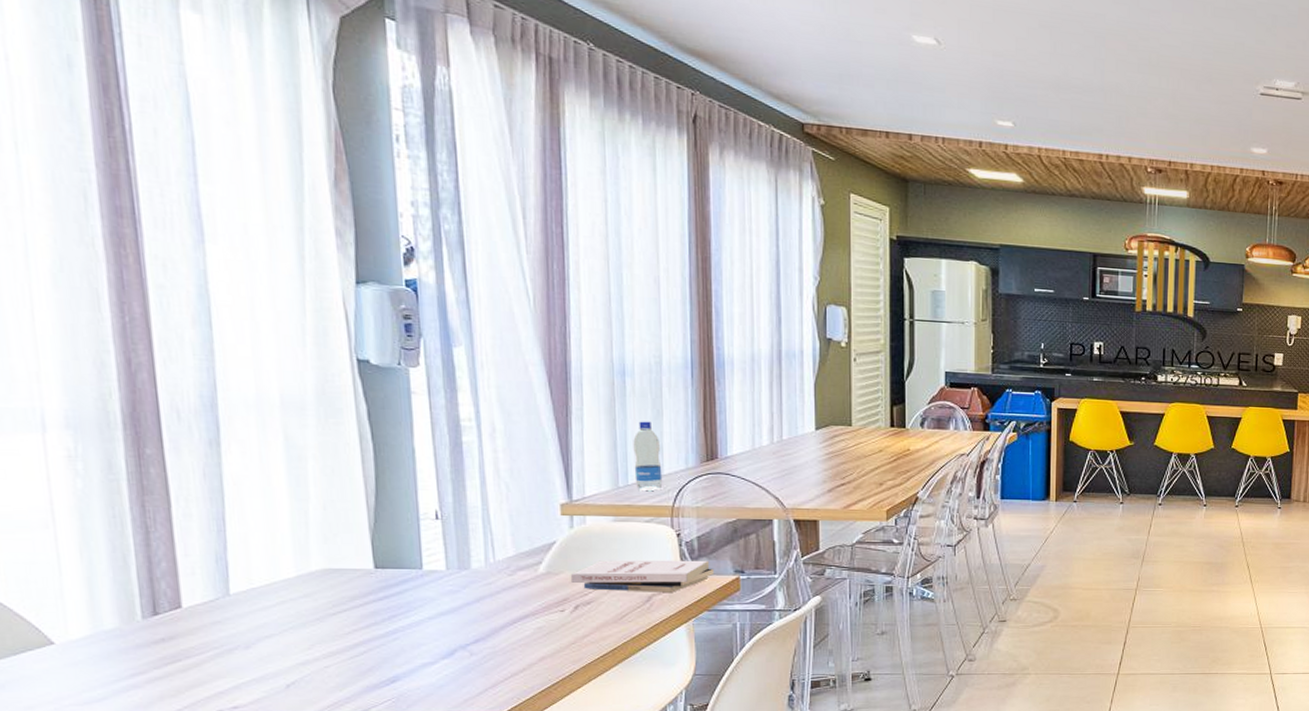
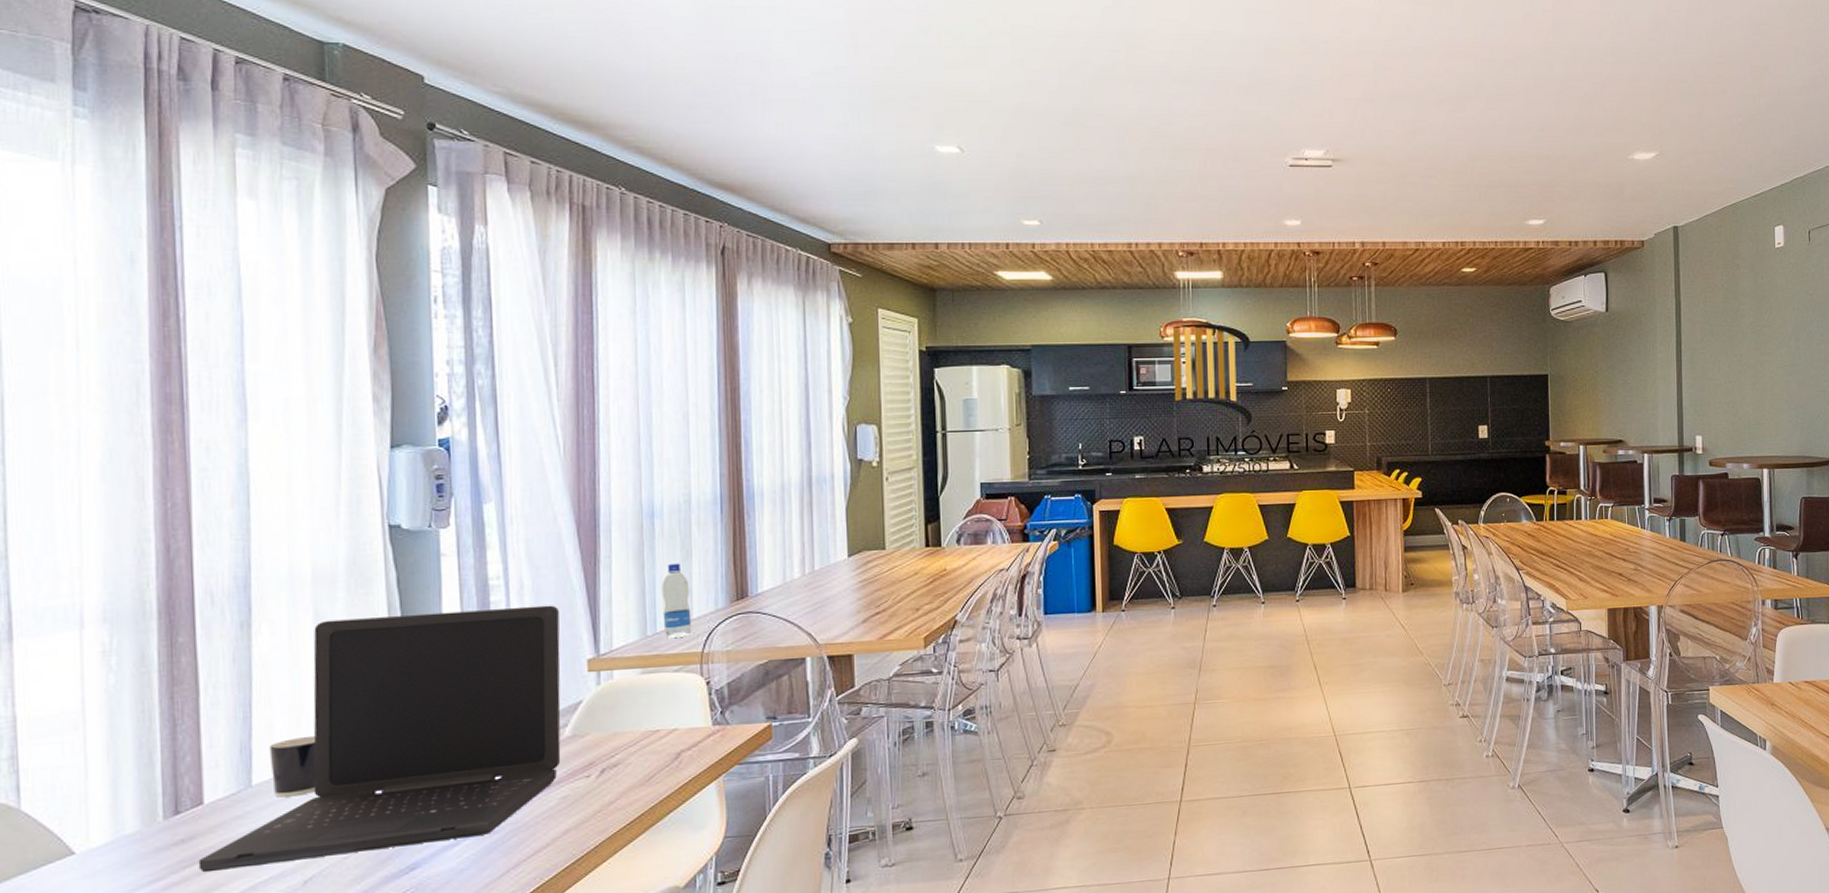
laptop: none [180,445,536,670] -> present [198,605,561,873]
mug: none [245,552,295,607] -> present [269,735,317,798]
books: present [570,560,715,592] -> none [596,708,746,751]

